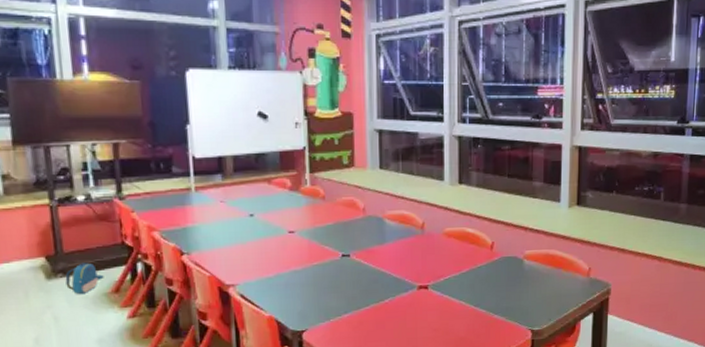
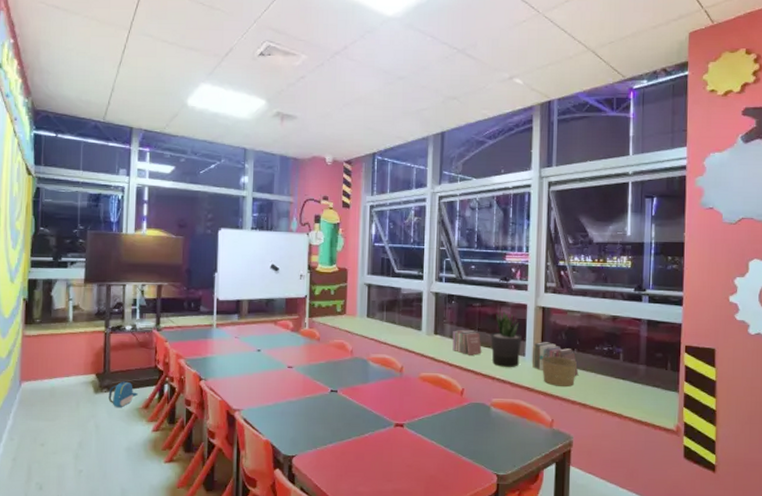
books: none [480,176,513,205] -> present [452,329,482,355]
planter: none [522,152,557,216] -> present [491,310,523,367]
books: none [567,184,618,220] -> present [532,341,579,376]
basket: none [577,198,615,232] -> present [541,354,577,387]

